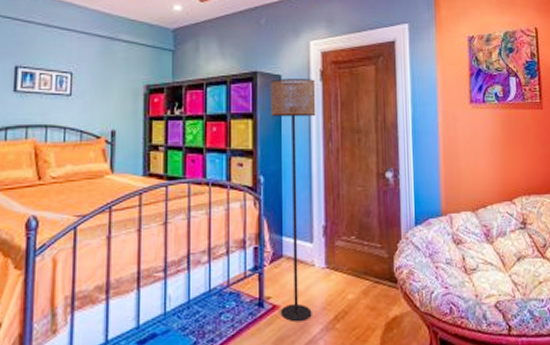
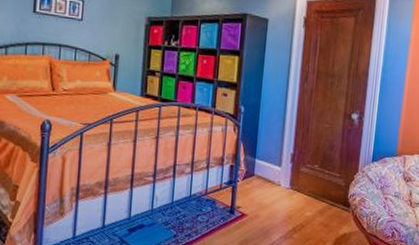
floor lamp: present [271,79,316,322] -> none [247,22,299,229]

